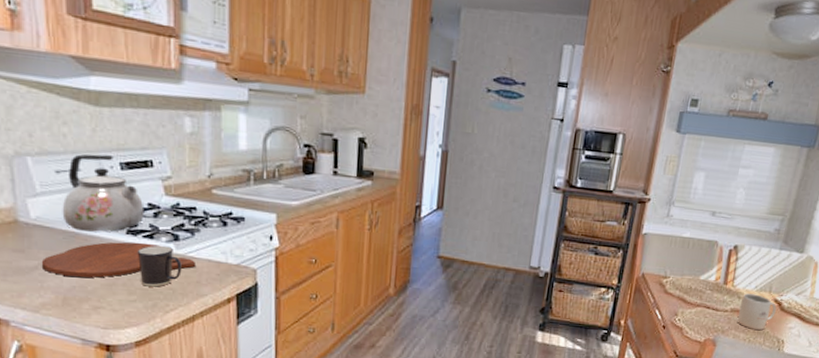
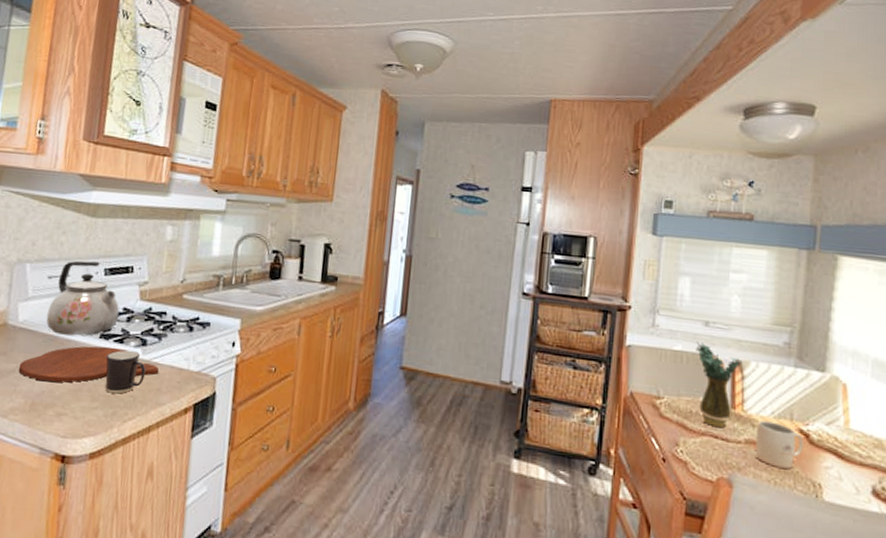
vase: none [698,229,737,301] -> present [696,341,740,428]

